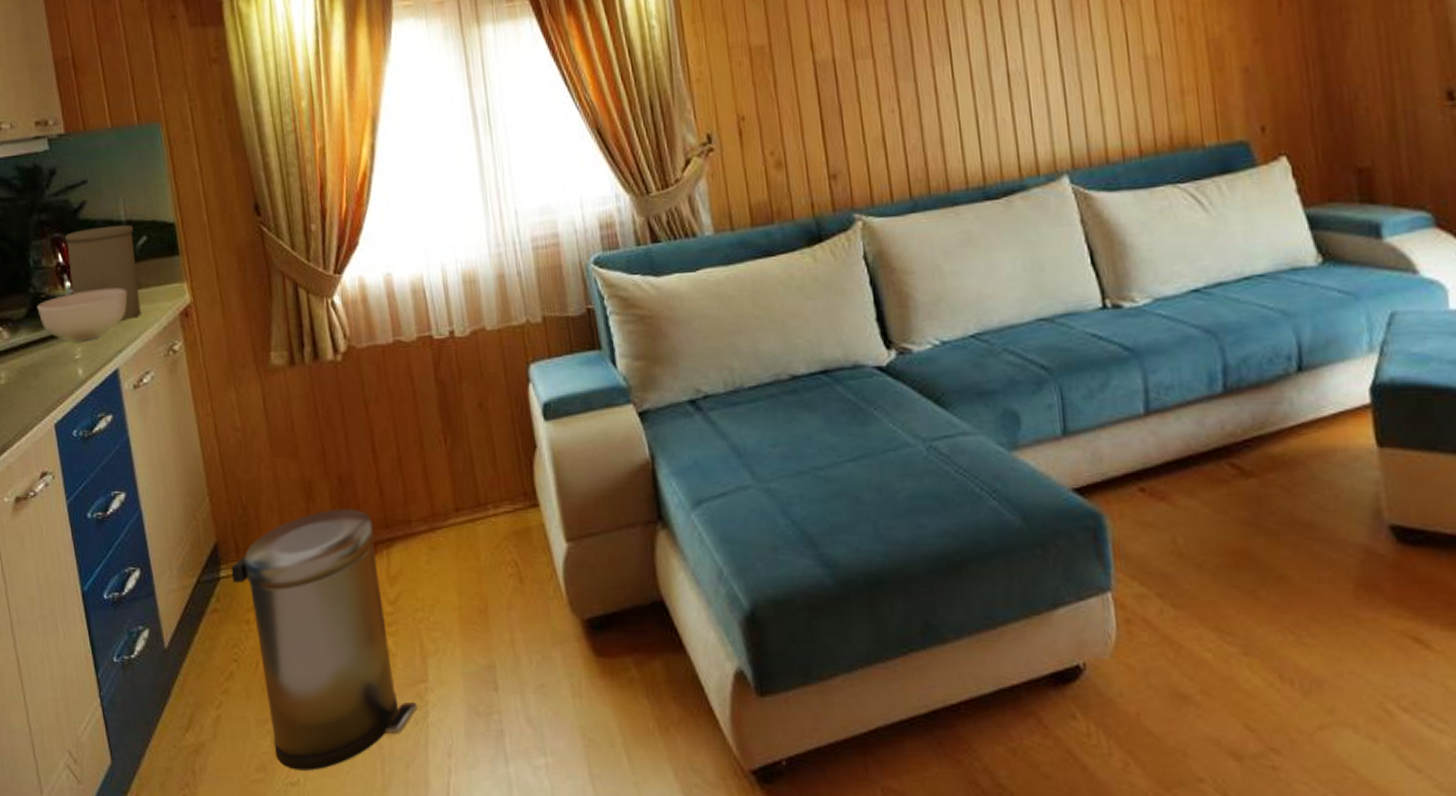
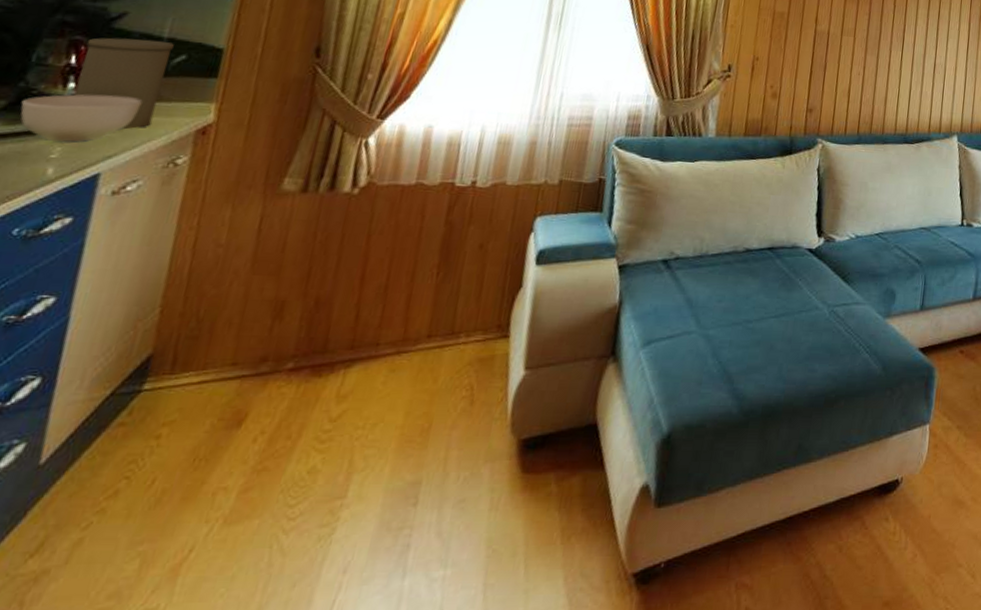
pedal bin: present [230,508,418,771] -> none [139,328,339,595]

